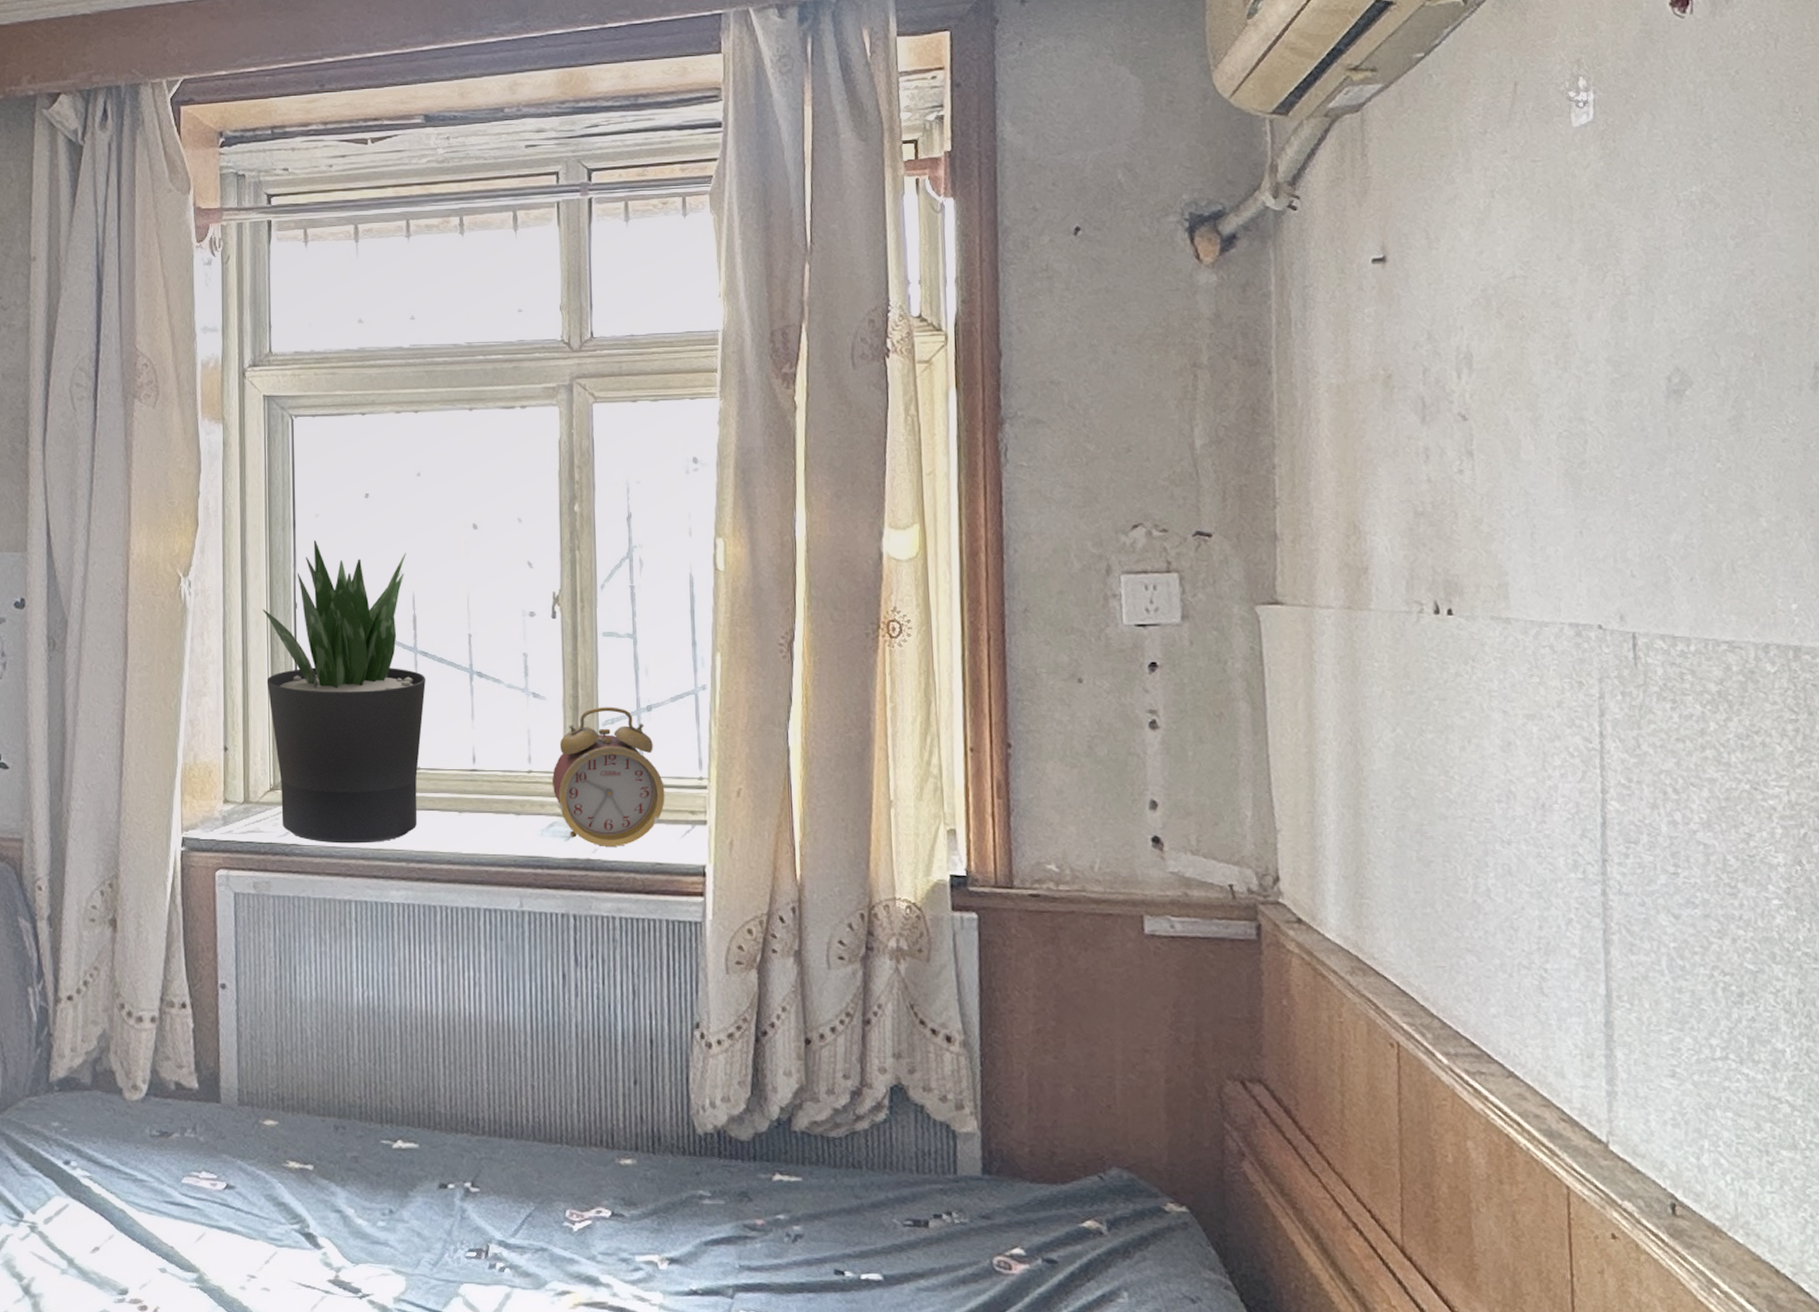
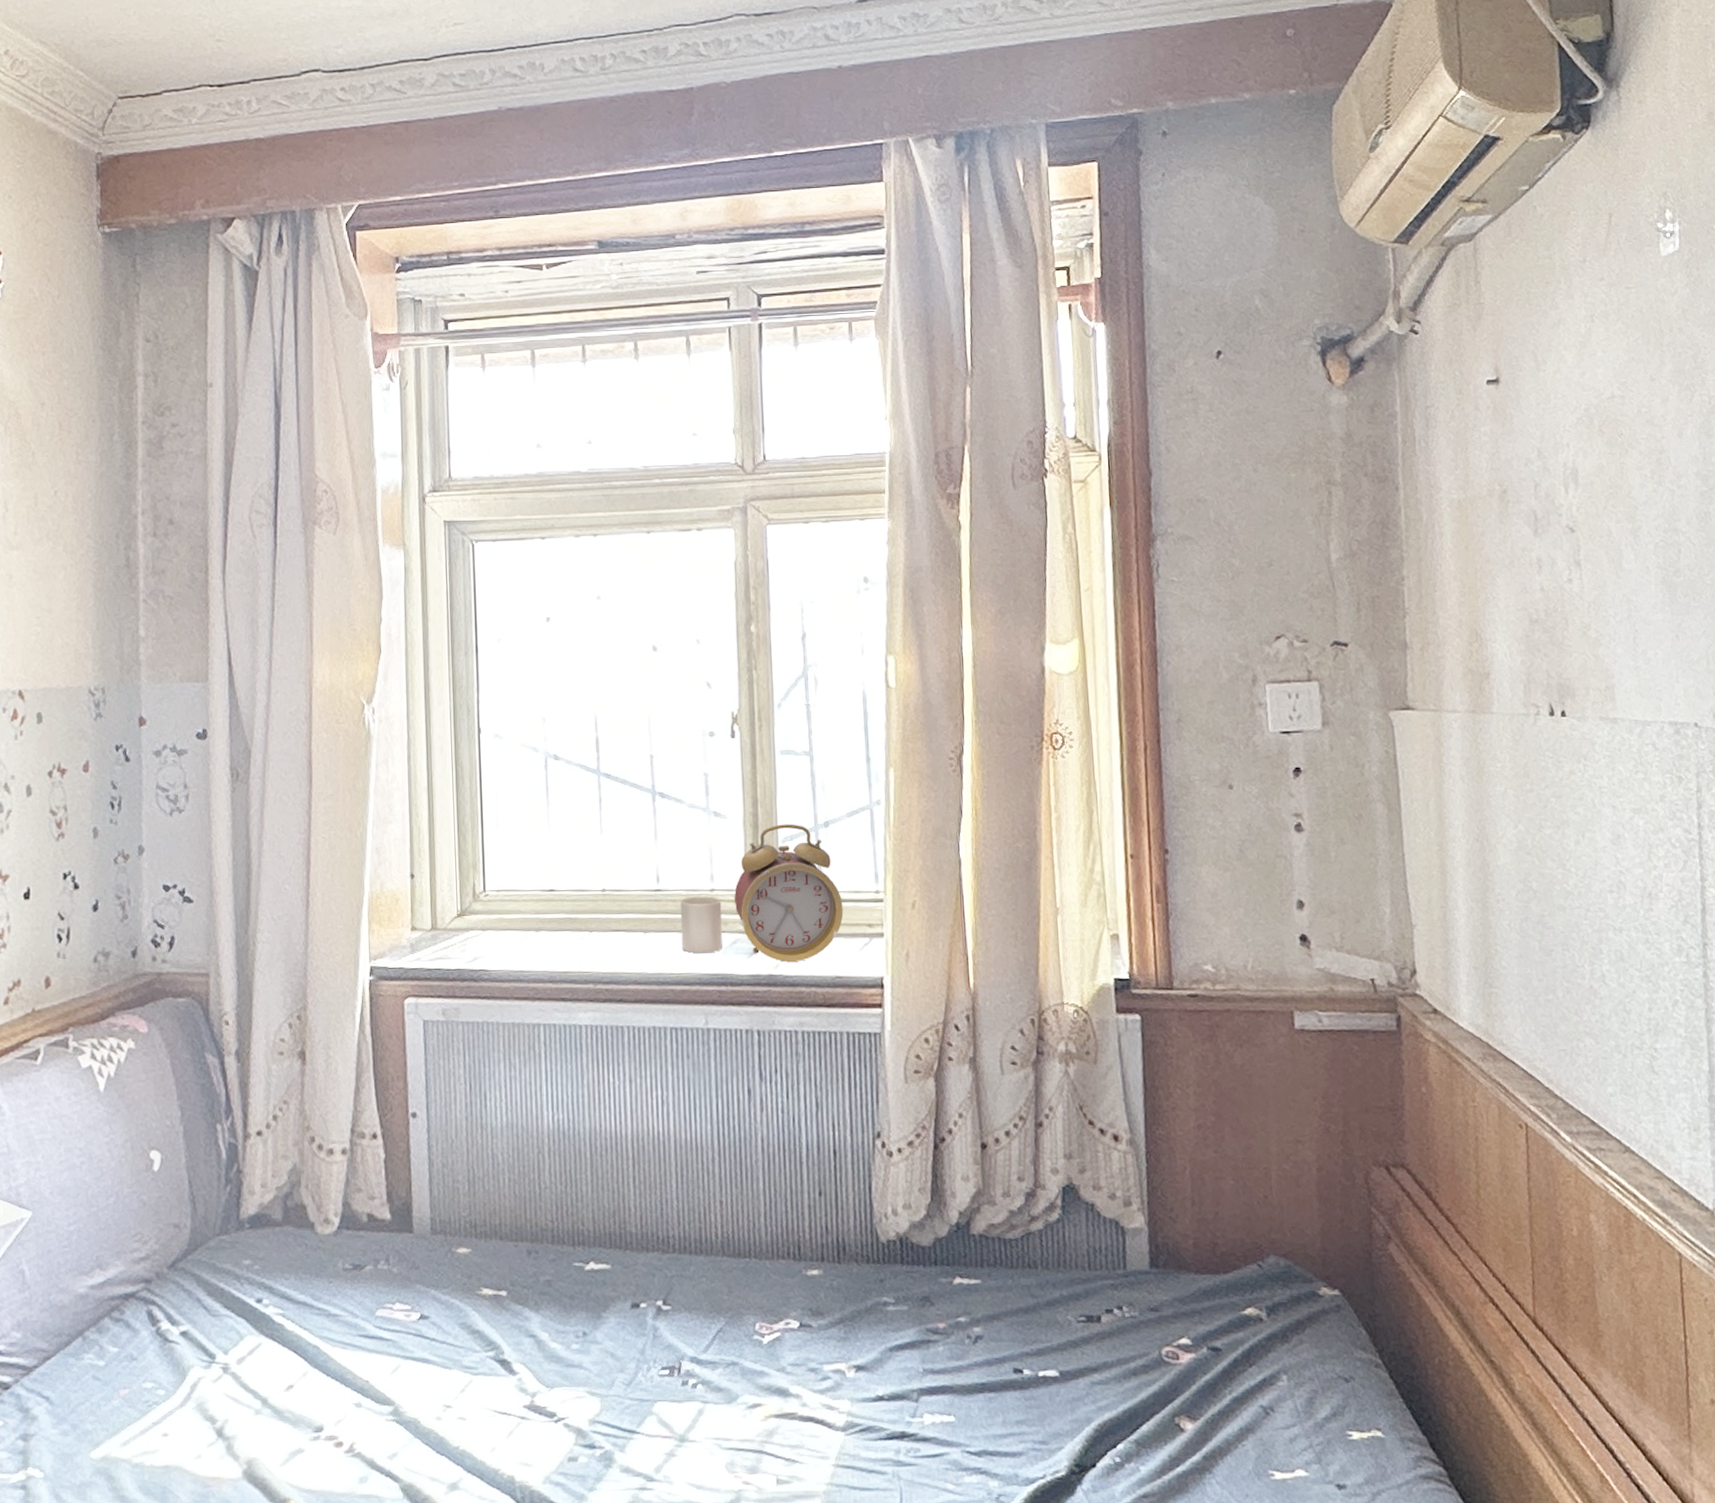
planter: present [263,539,426,844] -> none [447,664,609,968]
mug: none [496,777,540,835] -> present [680,896,723,954]

